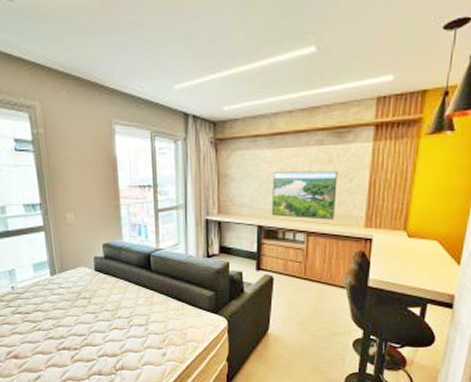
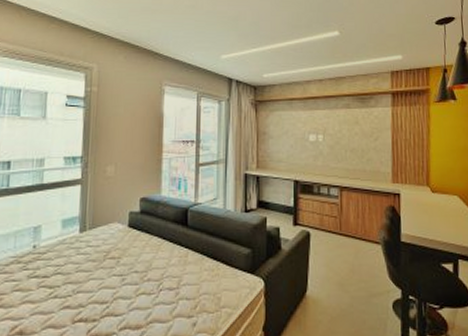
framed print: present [272,171,338,220] -> none [307,131,365,175]

